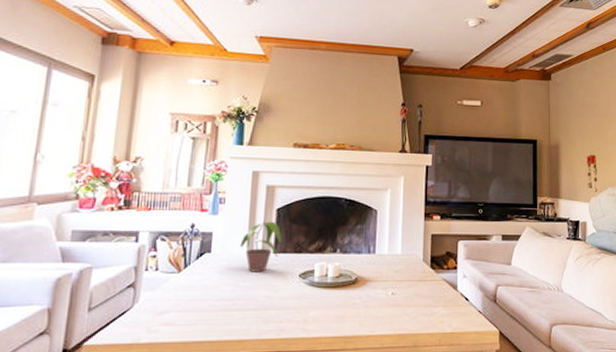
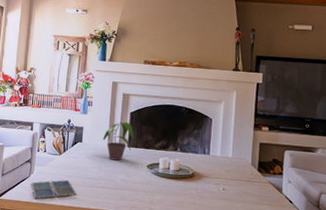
drink coaster: none [134,306,203,339] -> present [31,180,77,200]

